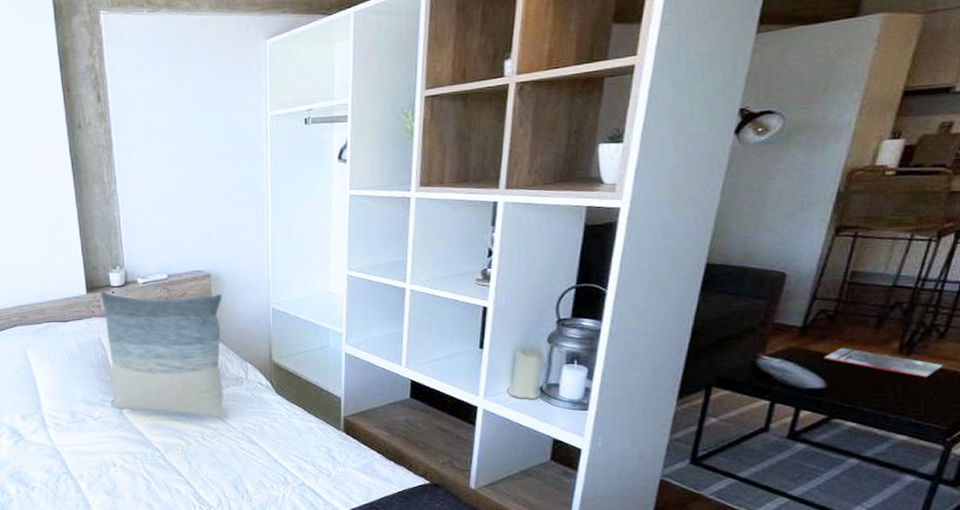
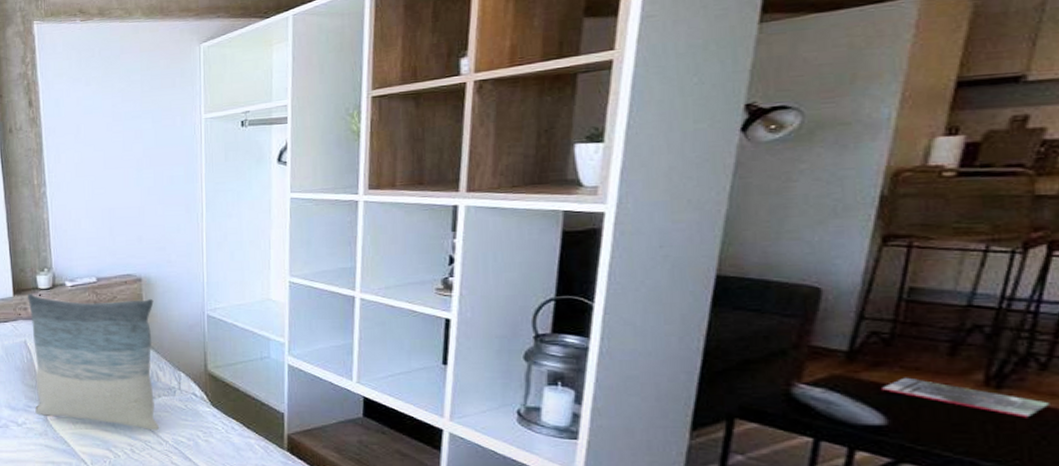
candle: present [507,347,543,400] -> none [477,364,519,425]

